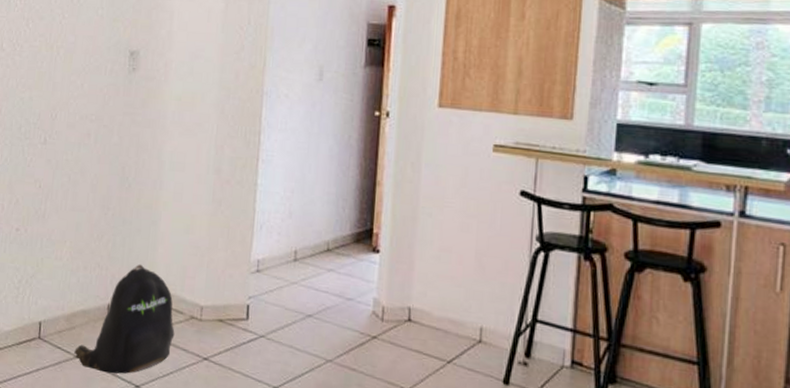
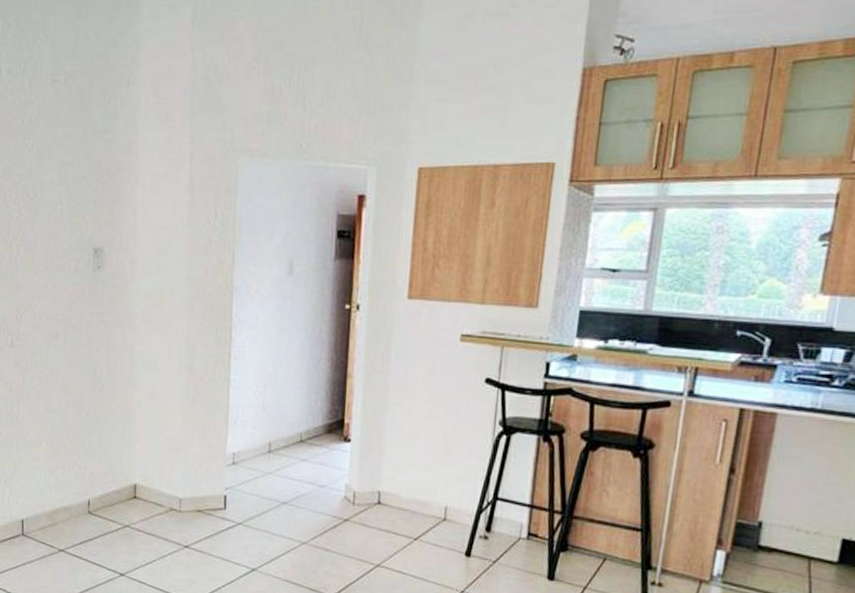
backpack: present [74,264,175,374] -> none [58,461,156,564]

